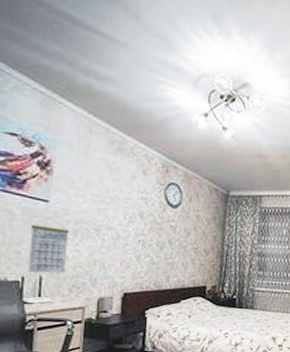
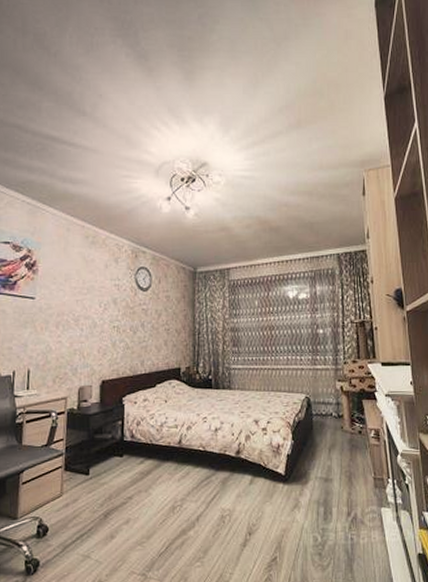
calendar: present [27,224,70,273] -> none [18,321,53,367]

